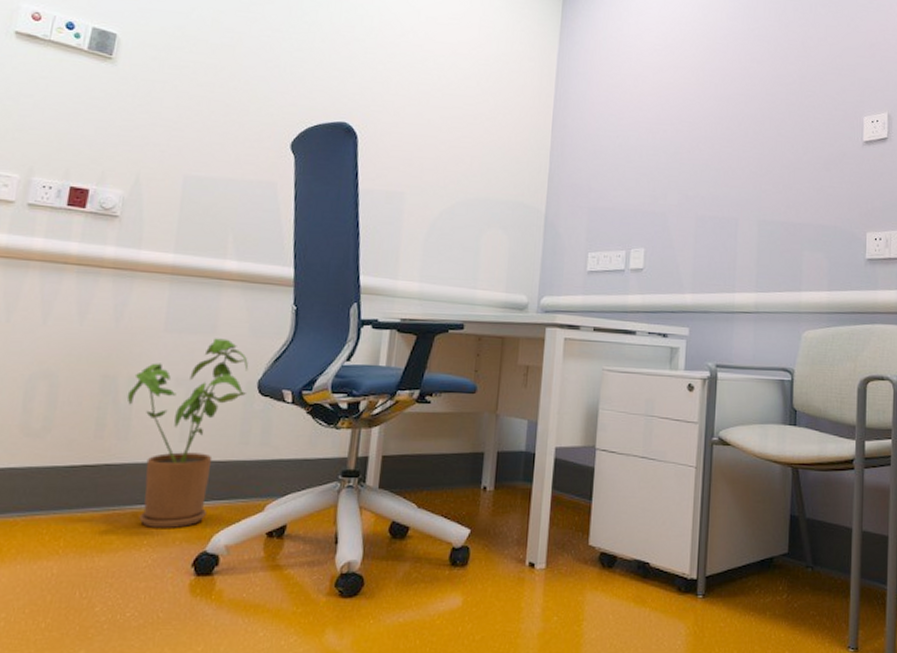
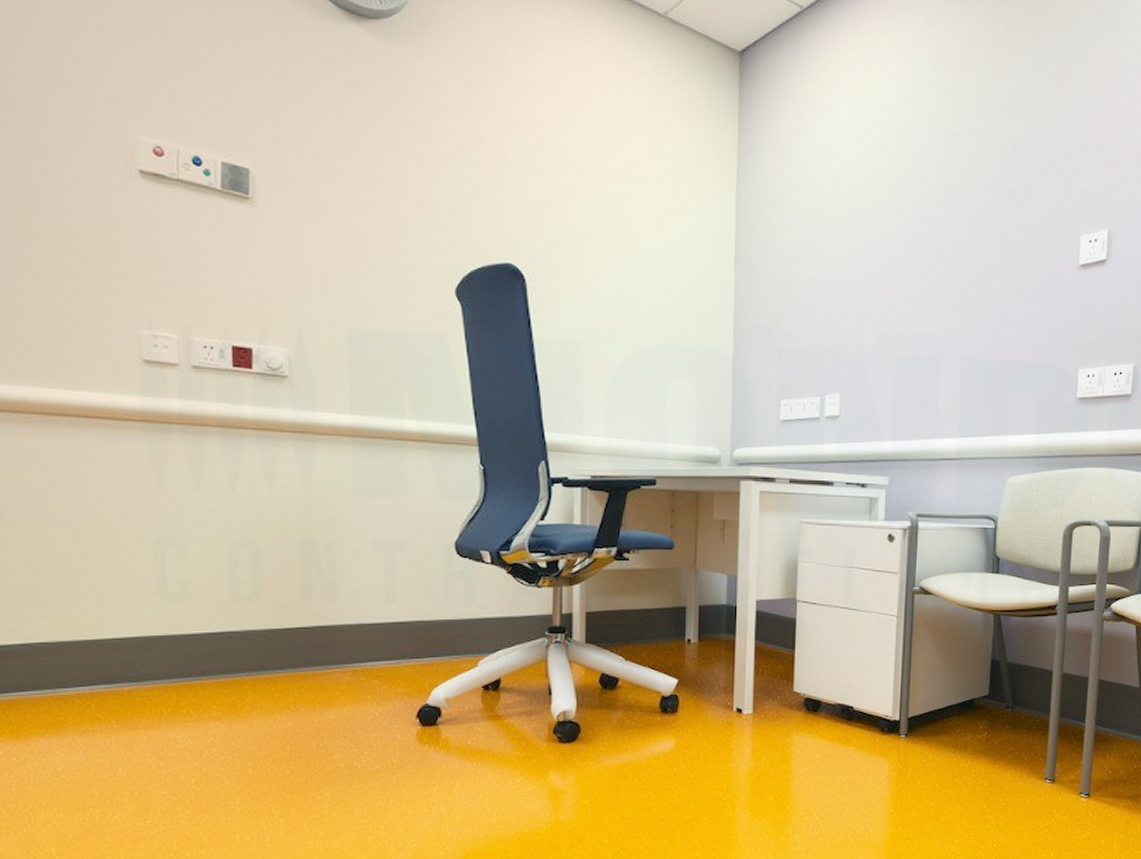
house plant: present [126,338,249,528] -> none [328,501,445,684]

